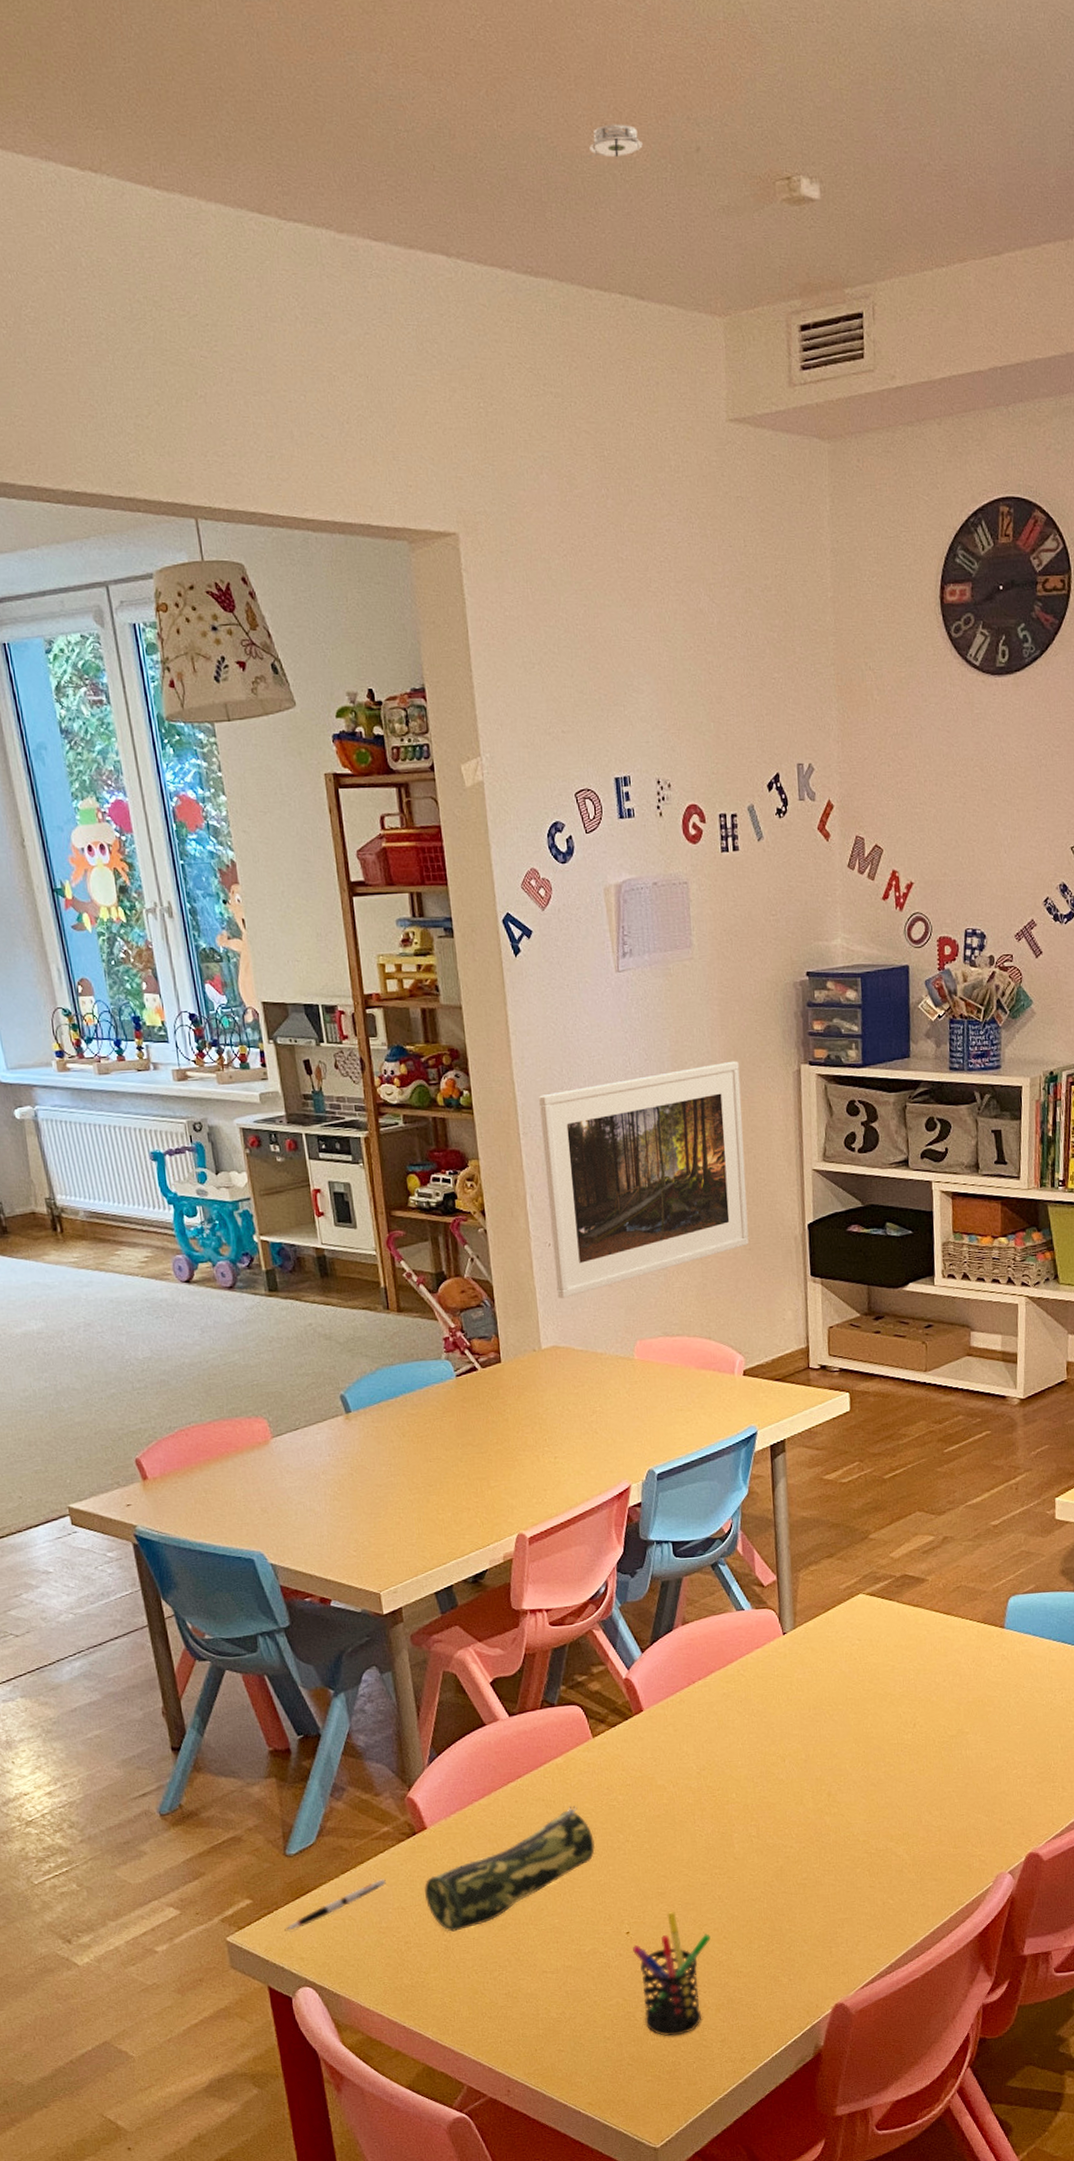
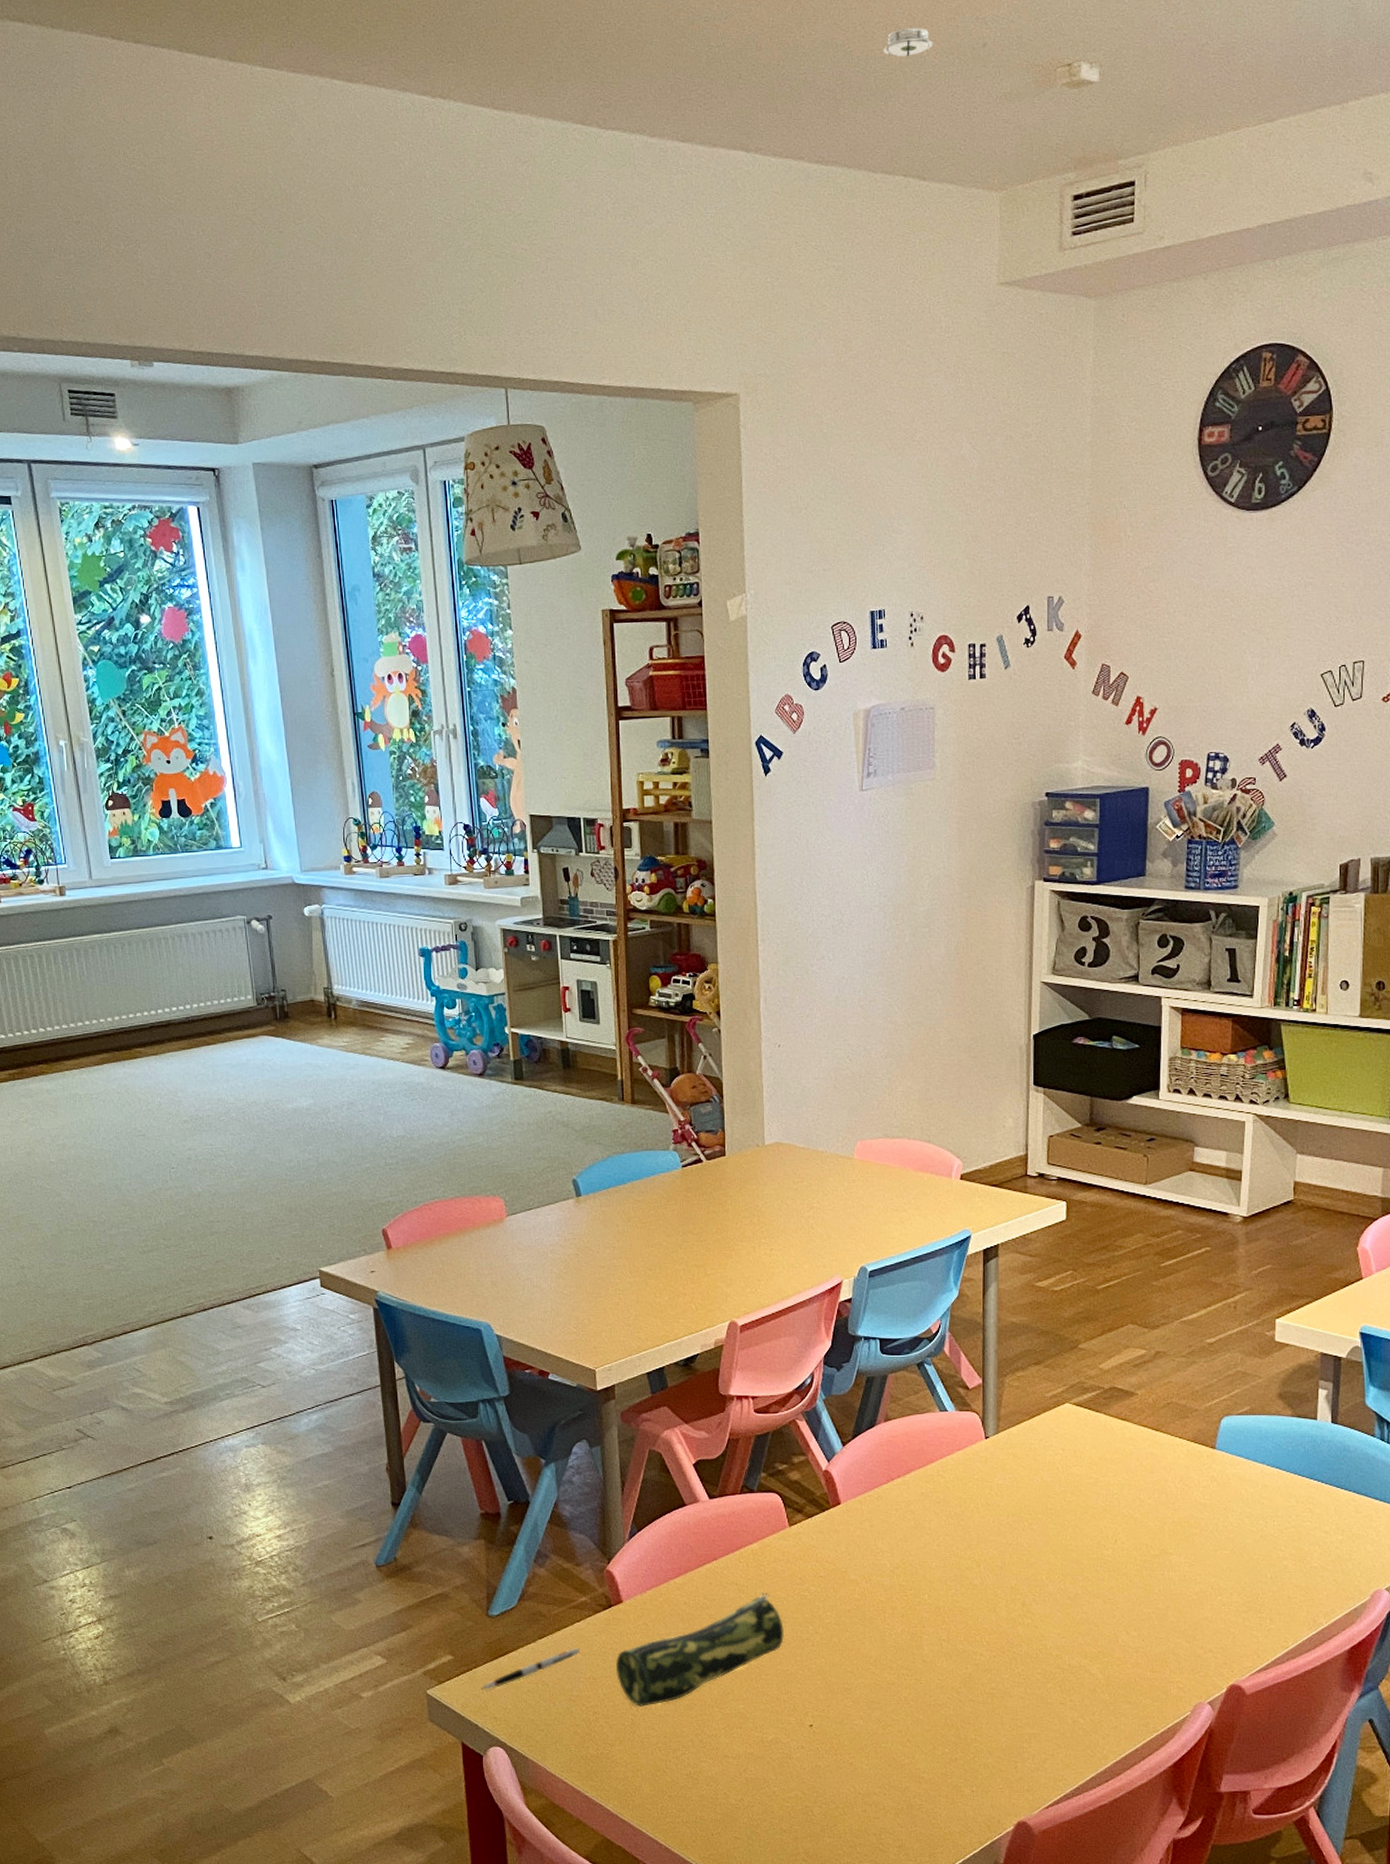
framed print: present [538,1060,749,1298] -> none [778,876,974,1097]
pen holder: present [633,1912,711,2036] -> none [815,1709,894,1836]

